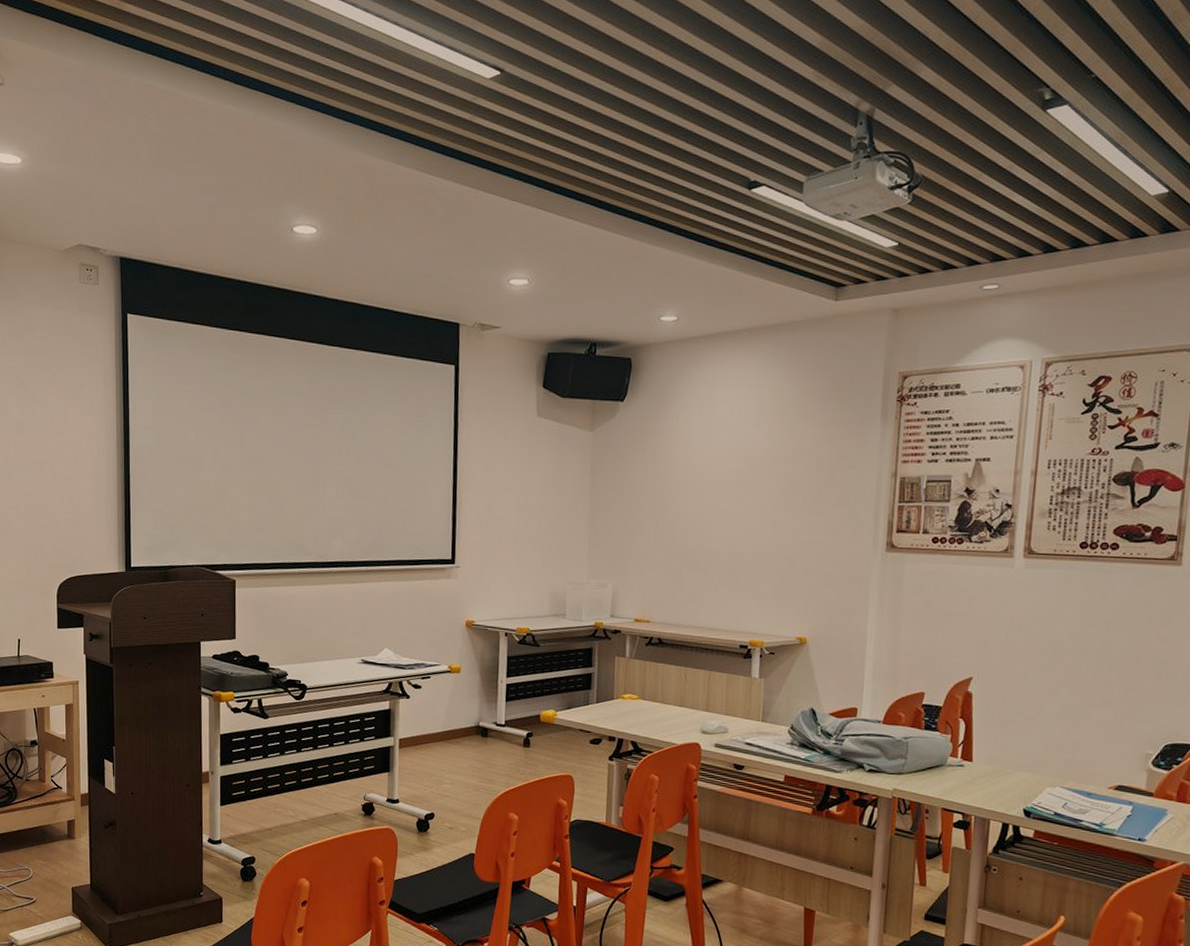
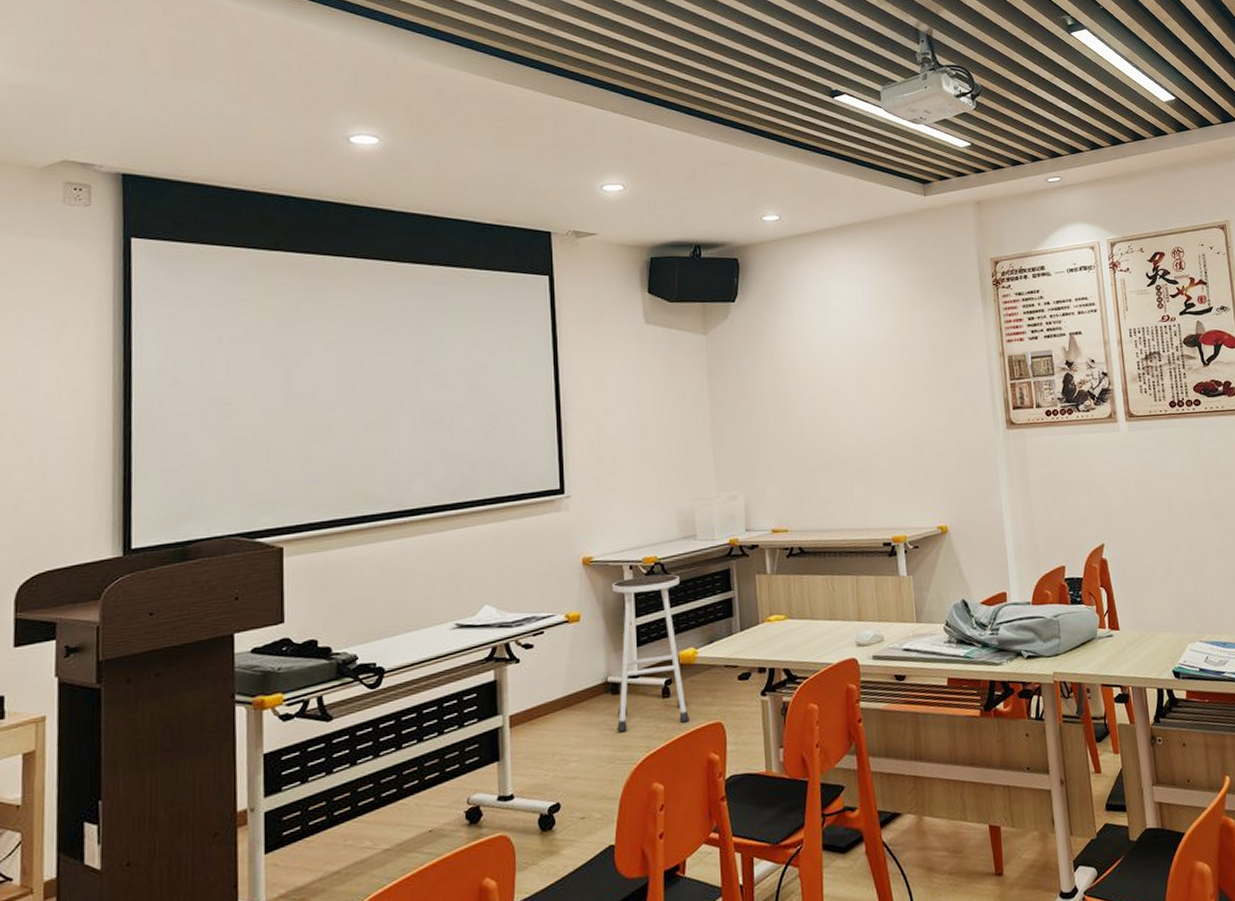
stool: none [484,643,547,770] -> present [611,574,689,733]

